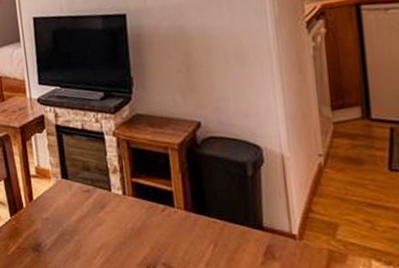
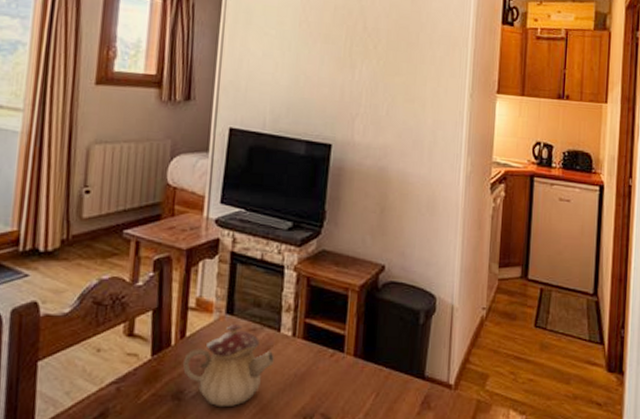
teapot: none [35,187,111,258] -> present [182,324,274,408]

